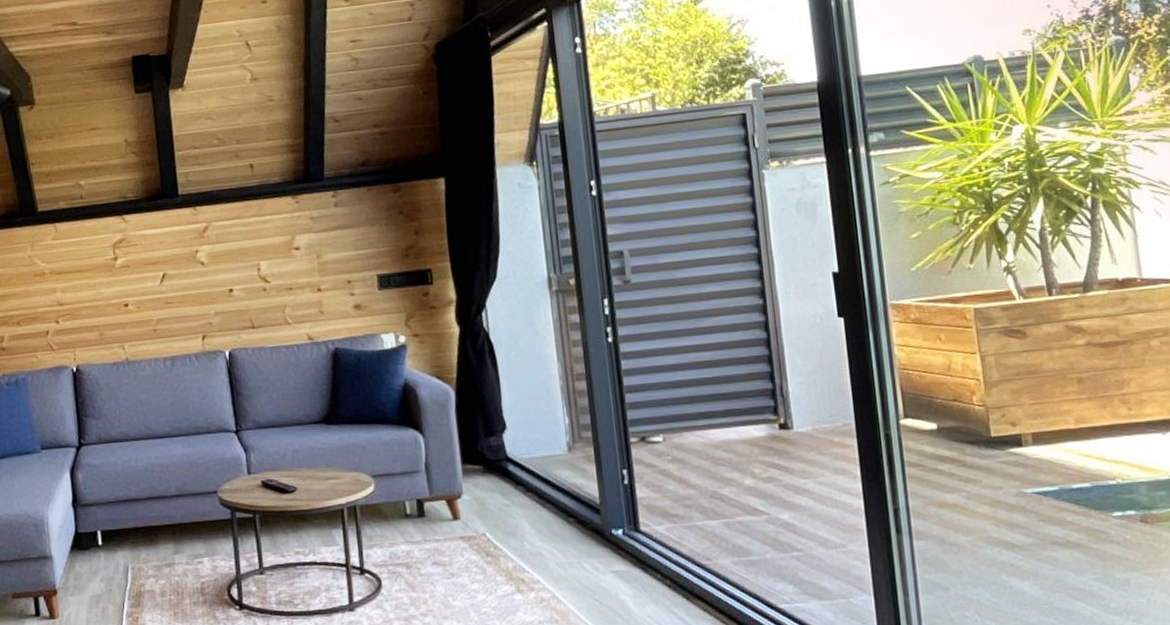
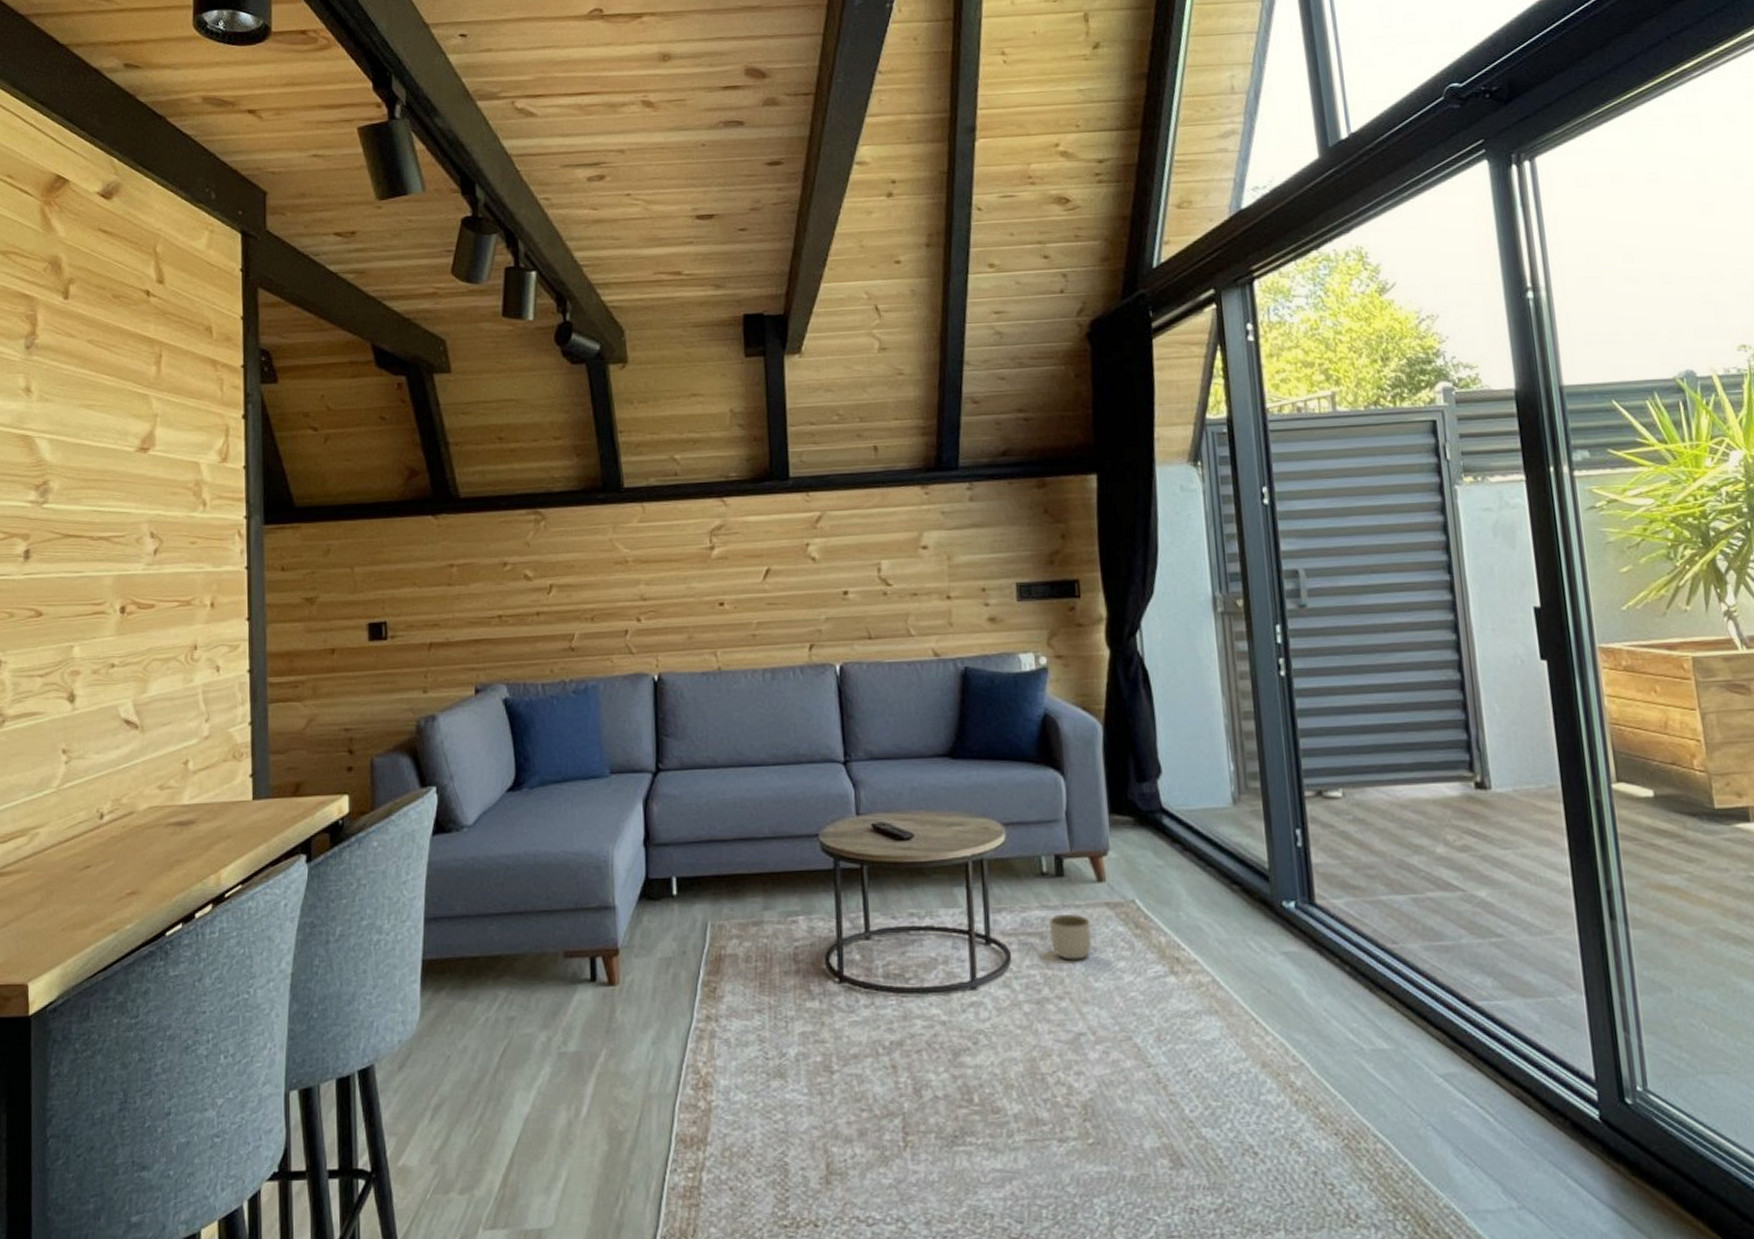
planter: none [413,547,450,584] -> present [1048,915,1092,960]

